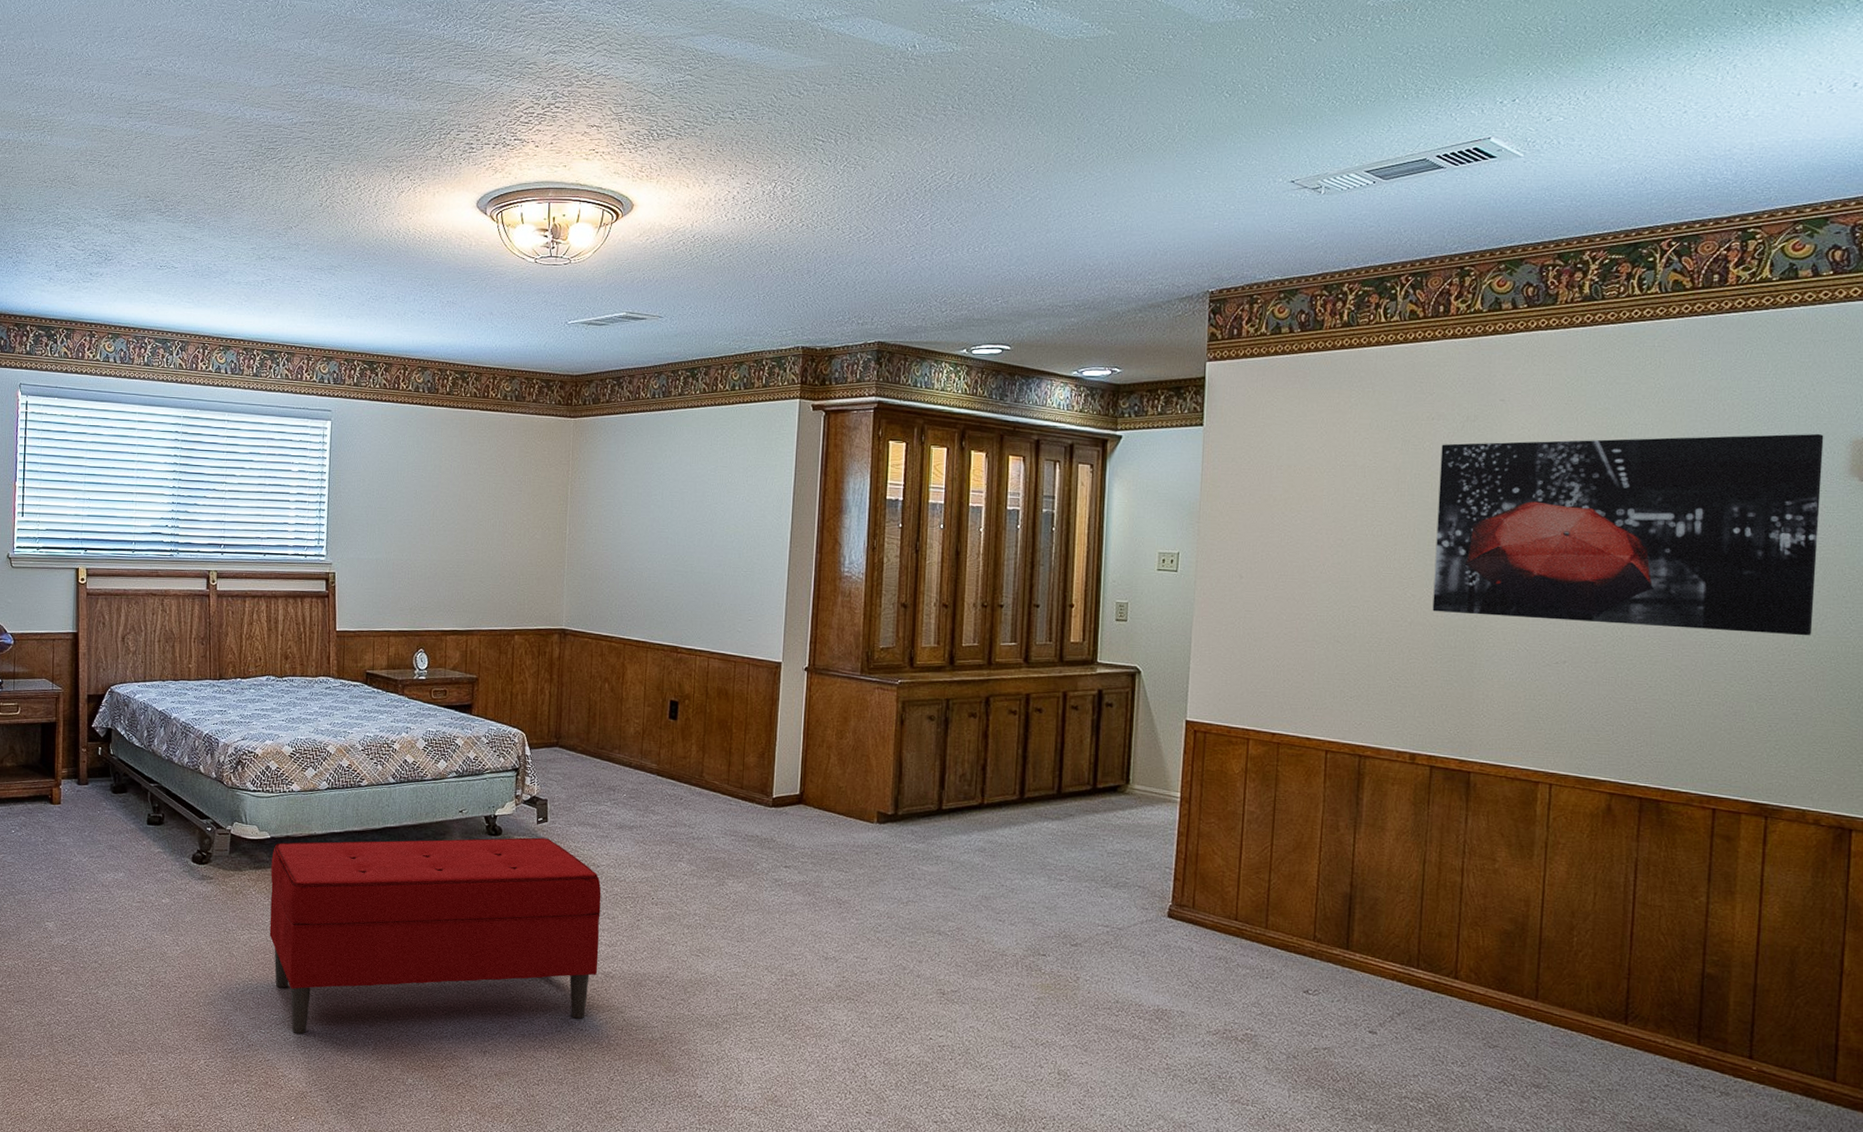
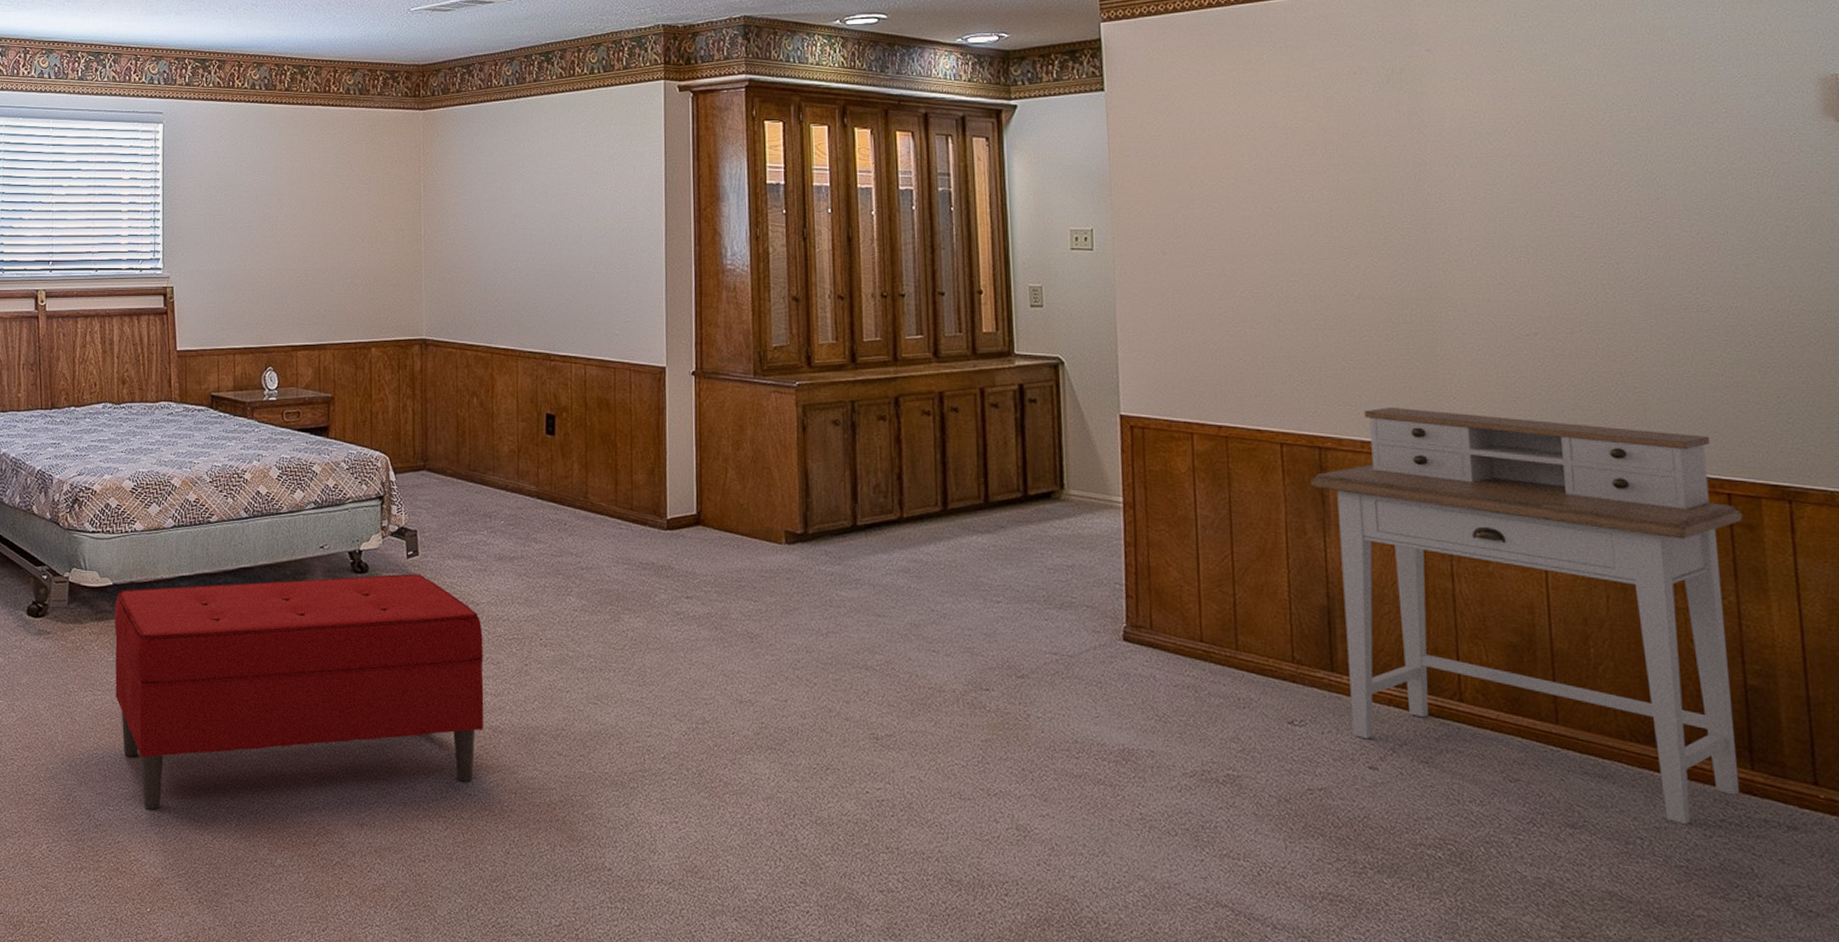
desk: none [1348,722,1723,1088] -> present [1310,407,1743,825]
wall art: present [1432,433,1824,636] -> none [1368,71,1810,295]

